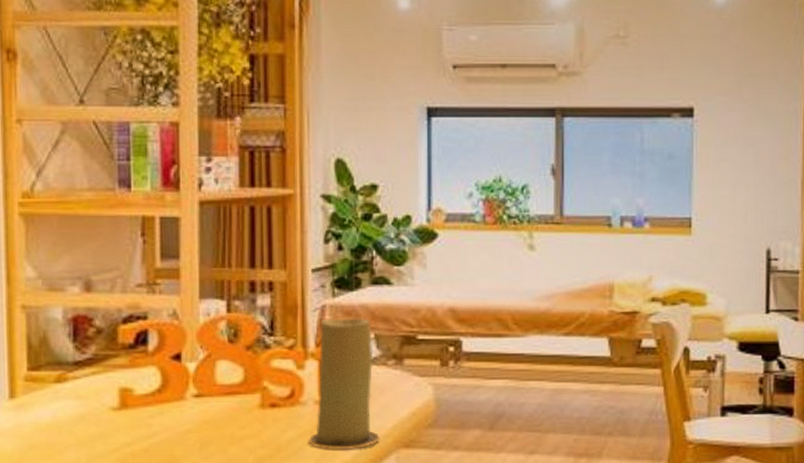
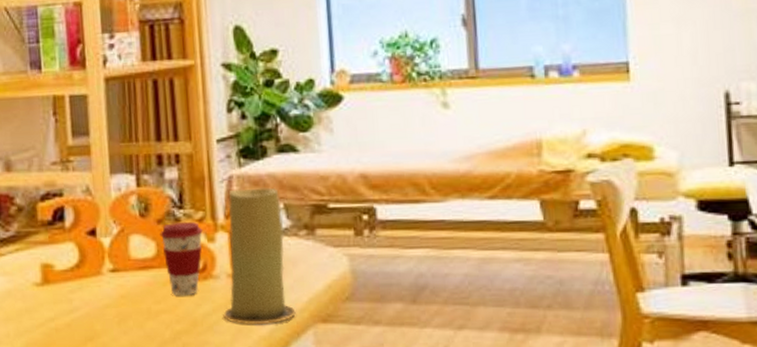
coffee cup: none [248,348,293,422] -> present [160,221,203,296]

